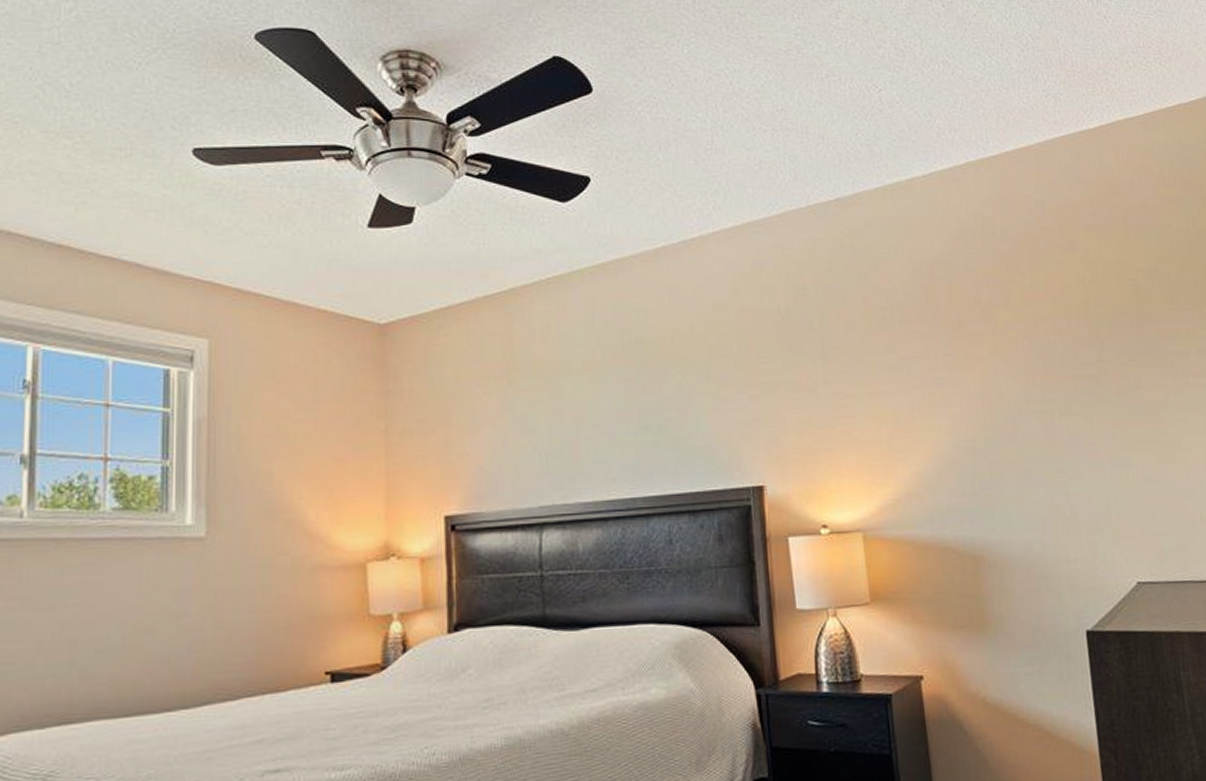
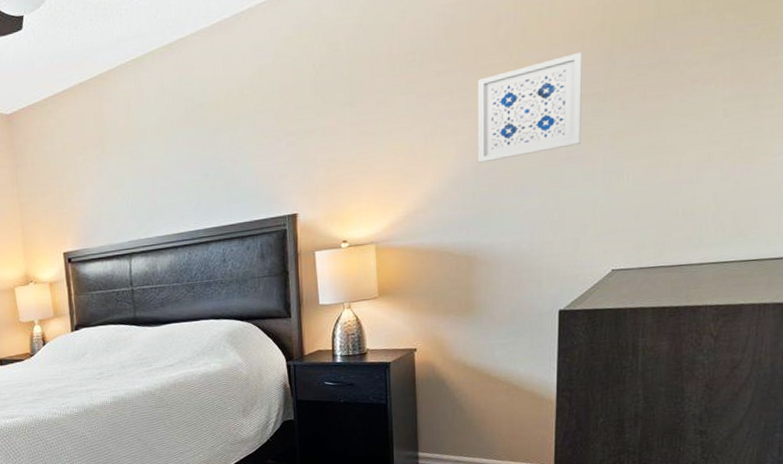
wall art: none [964,329,1082,442] -> present [477,51,582,164]

